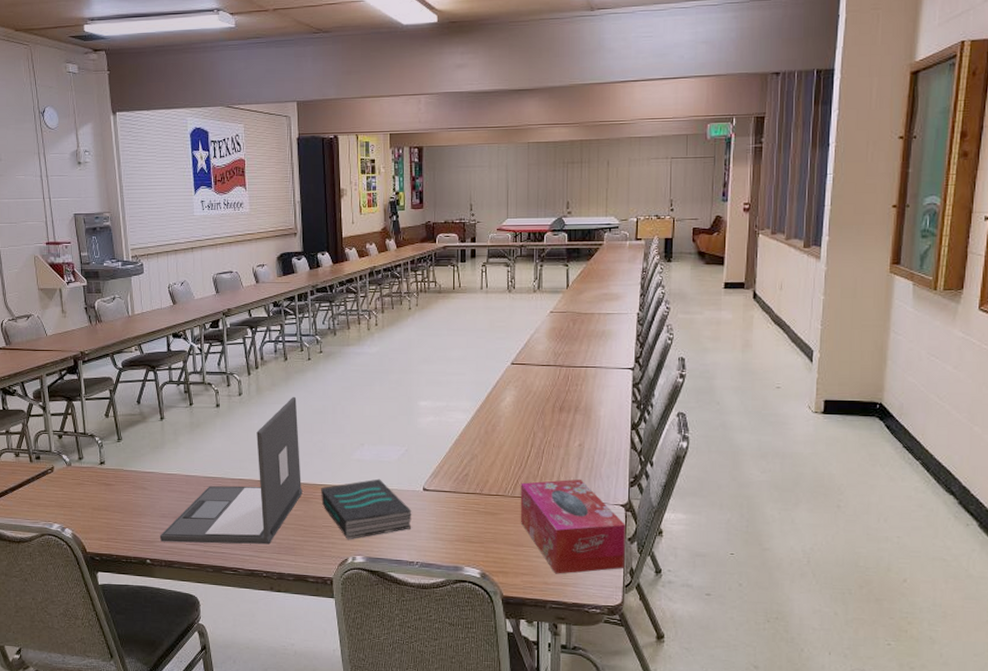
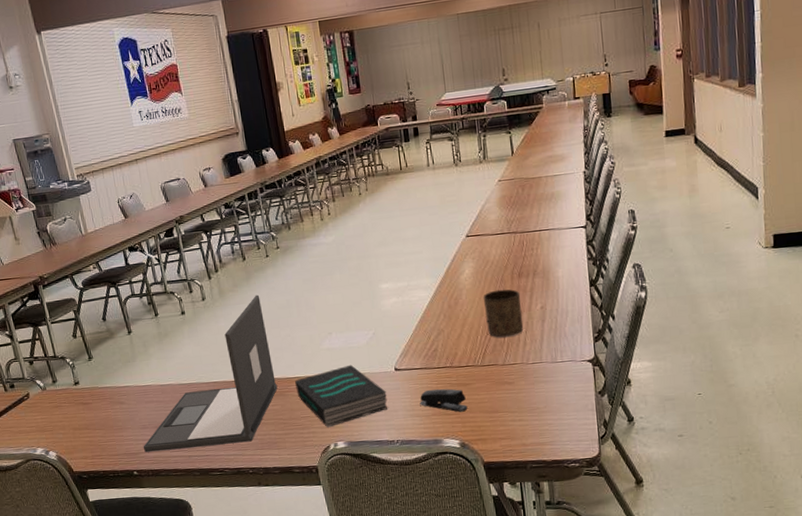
stapler: none [444,514,493,541] -> present [419,388,468,412]
tissue box: present [520,479,627,574] -> none [488,341,598,435]
cup: none [521,421,560,470] -> present [483,289,524,338]

